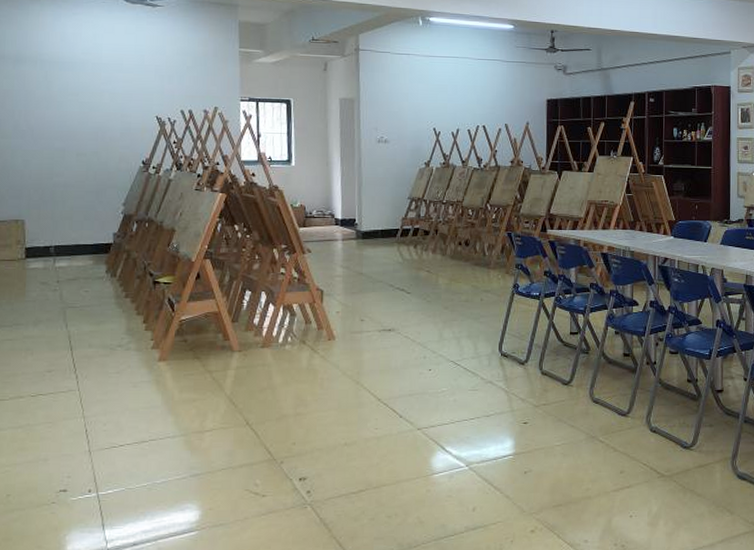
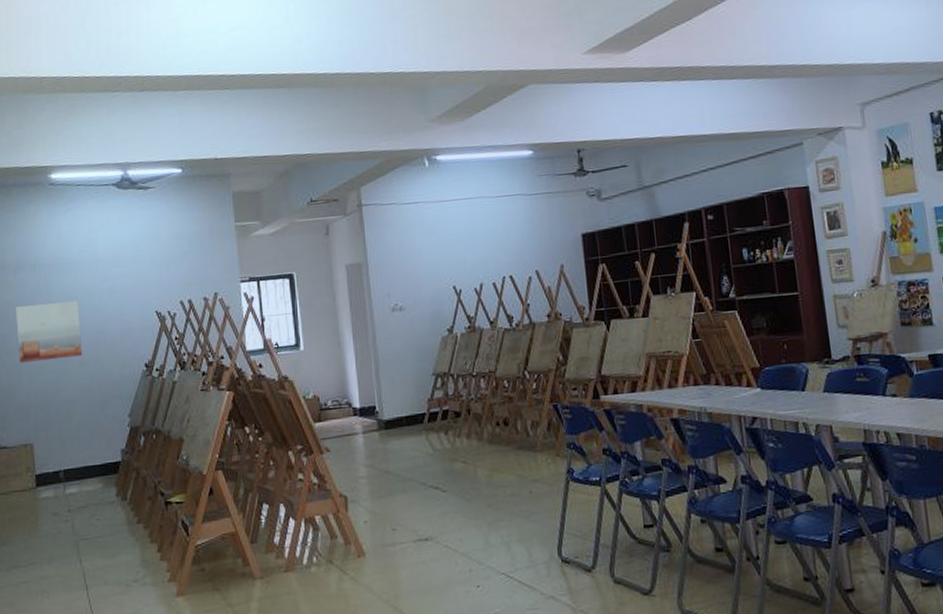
wall art: none [12,96,81,148] -> present [15,301,83,363]

